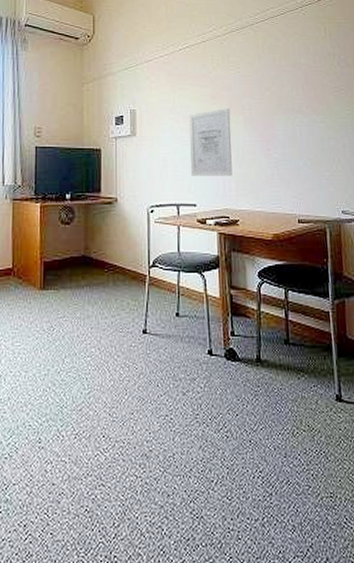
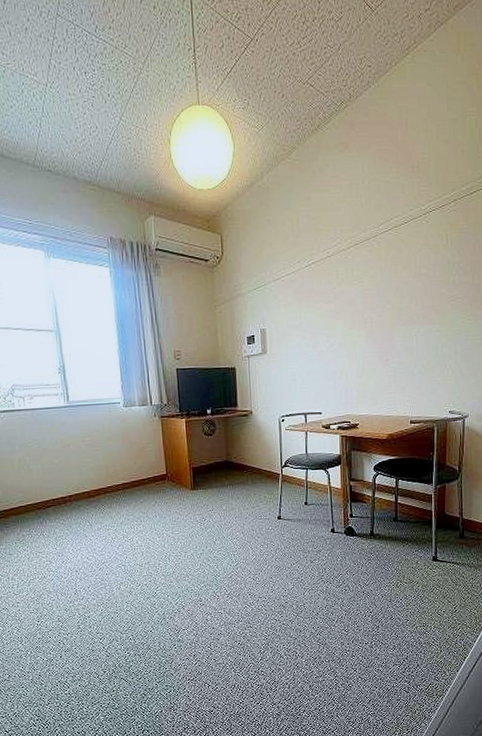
wall art: present [189,109,233,176] -> none [315,323,354,388]

